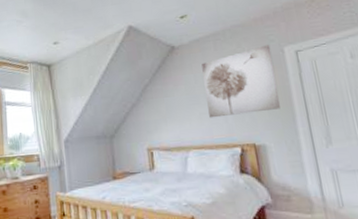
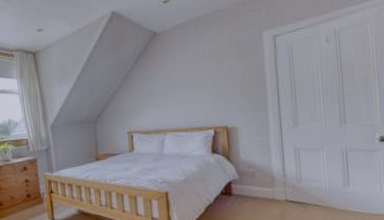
wall art: present [202,45,280,118] -> none [182,29,254,103]

